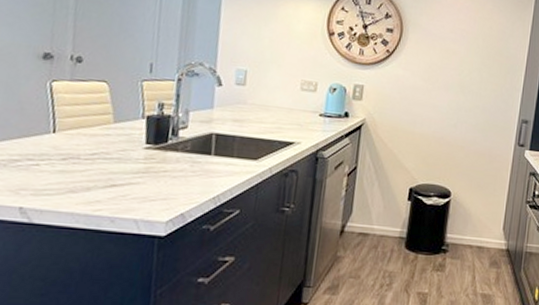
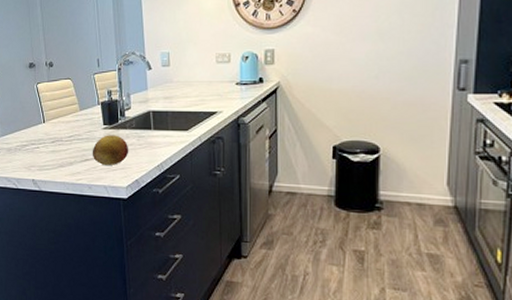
fruit: none [122,156,178,195] -> present [92,135,129,165]

